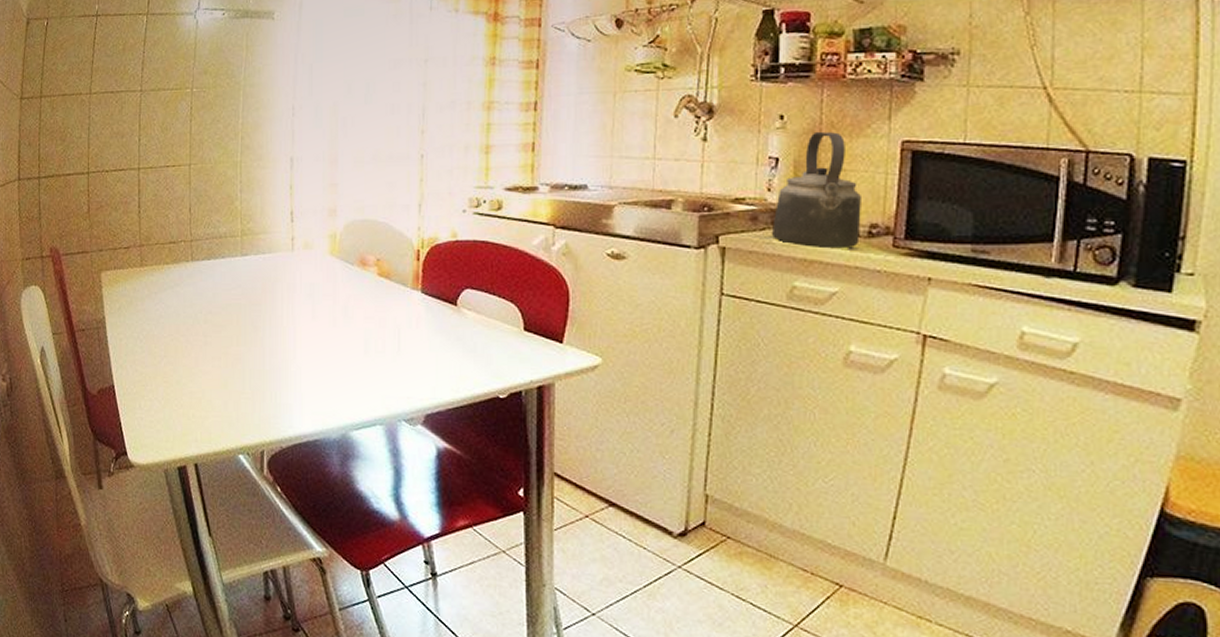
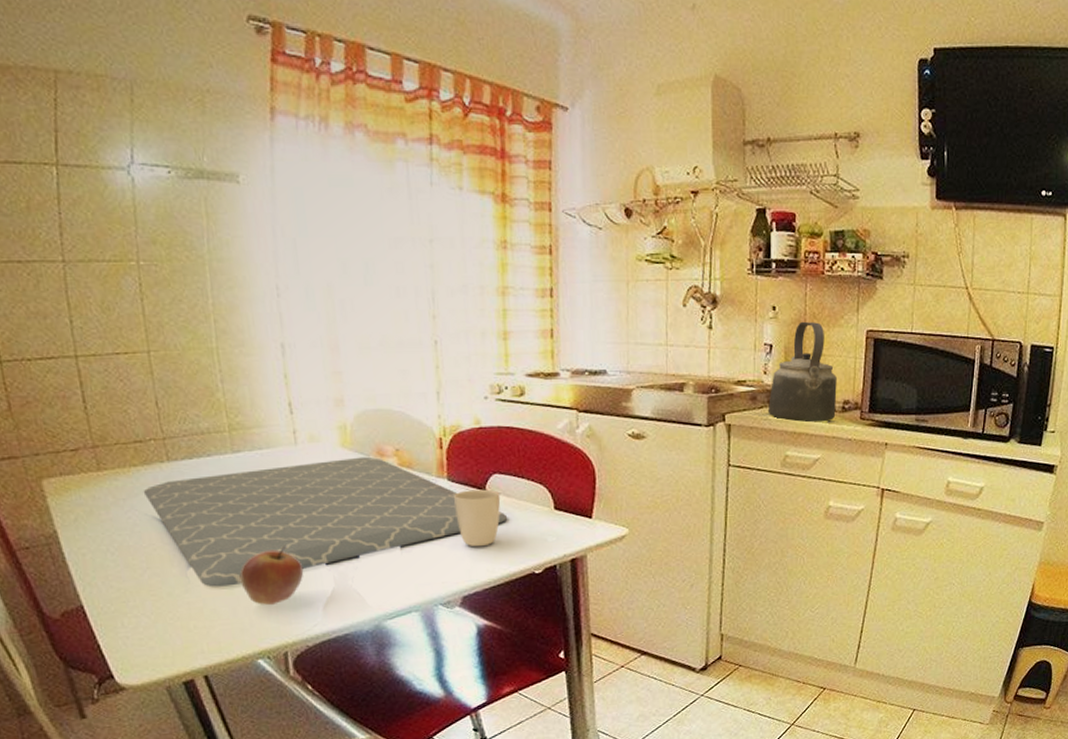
placemat: none [170,265,476,380] -> present [143,456,508,588]
fruit: none [234,345,286,403] -> present [239,545,304,606]
mug: none [425,304,471,364] -> present [453,489,501,547]

